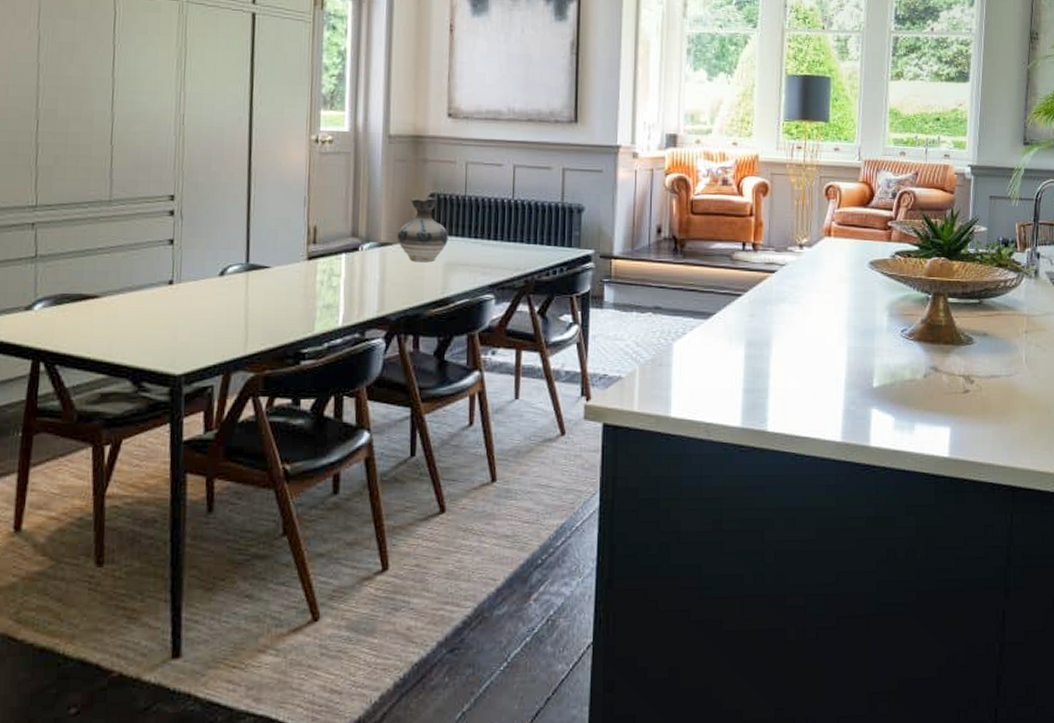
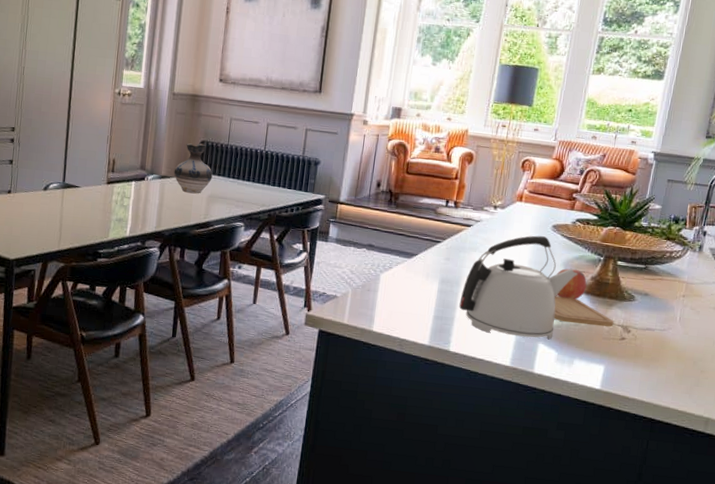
kettle: none [772,276,905,403] -> present [459,235,577,340]
fruit: none [882,313,917,349] -> present [556,268,587,300]
chopping board: none [882,348,954,379] -> present [553,296,614,328]

